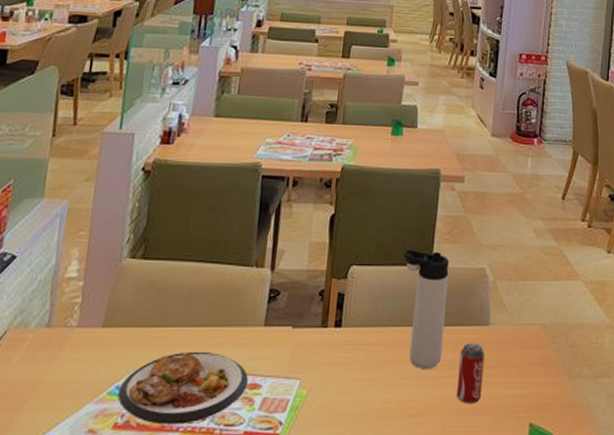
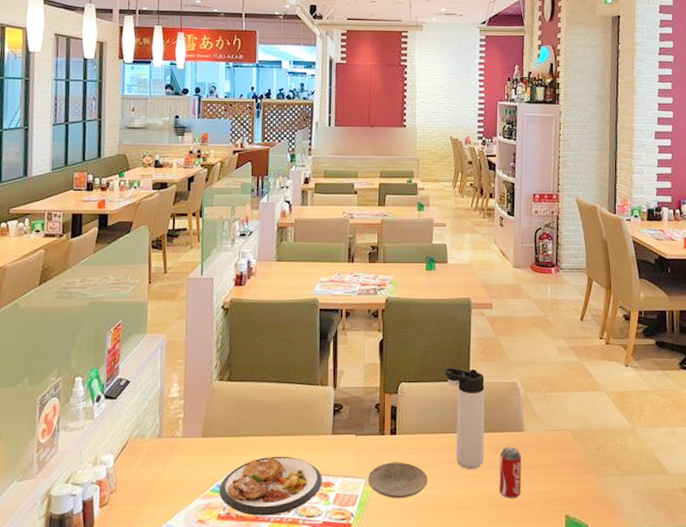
plate: none [303,360,374,404] -> present [368,462,428,499]

